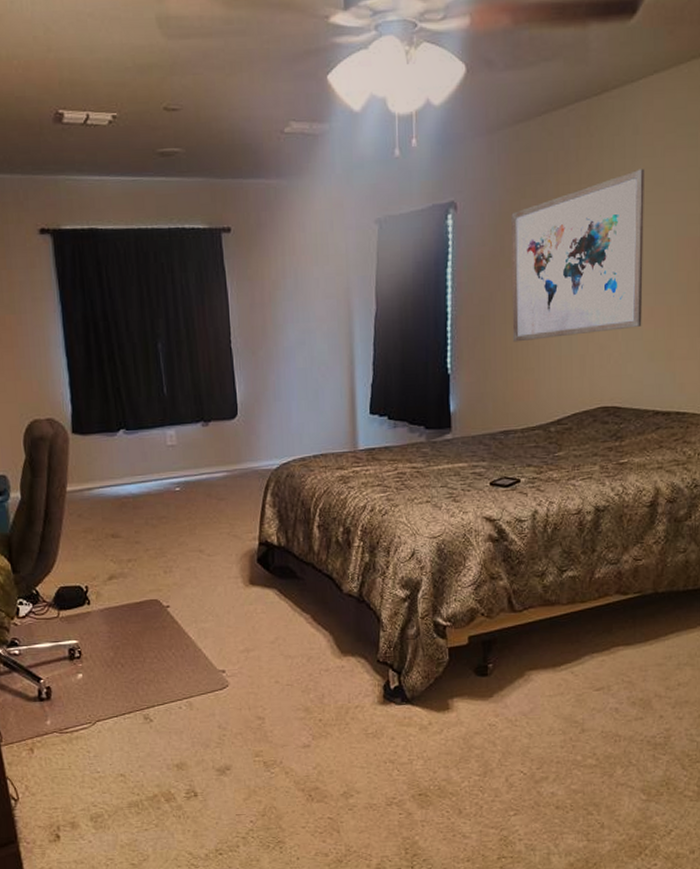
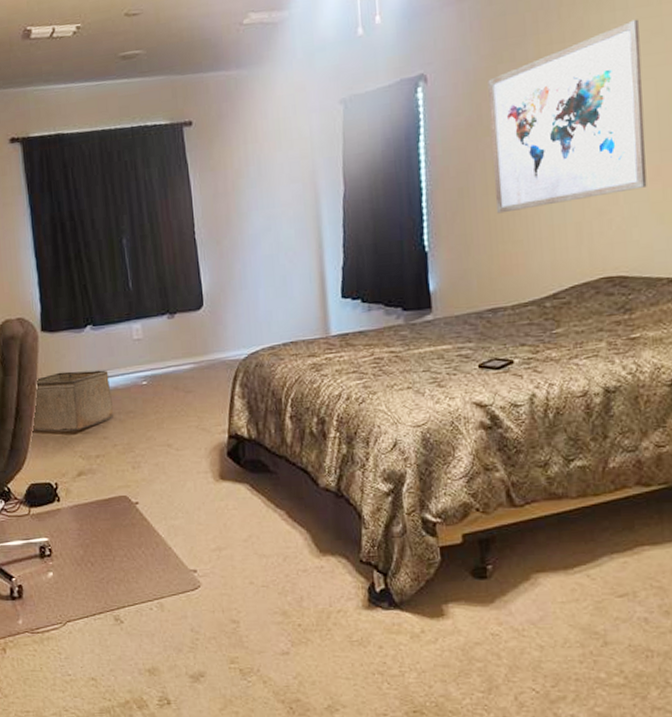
storage bin: none [61,475,146,536] -> present [31,370,114,432]

